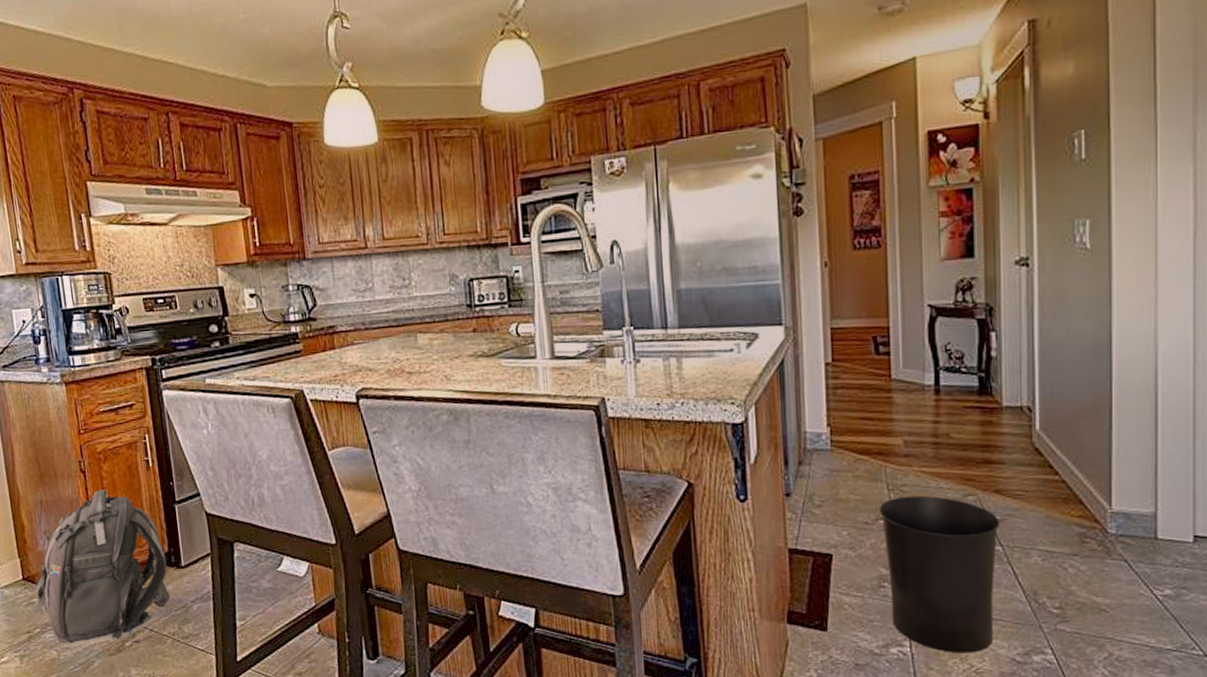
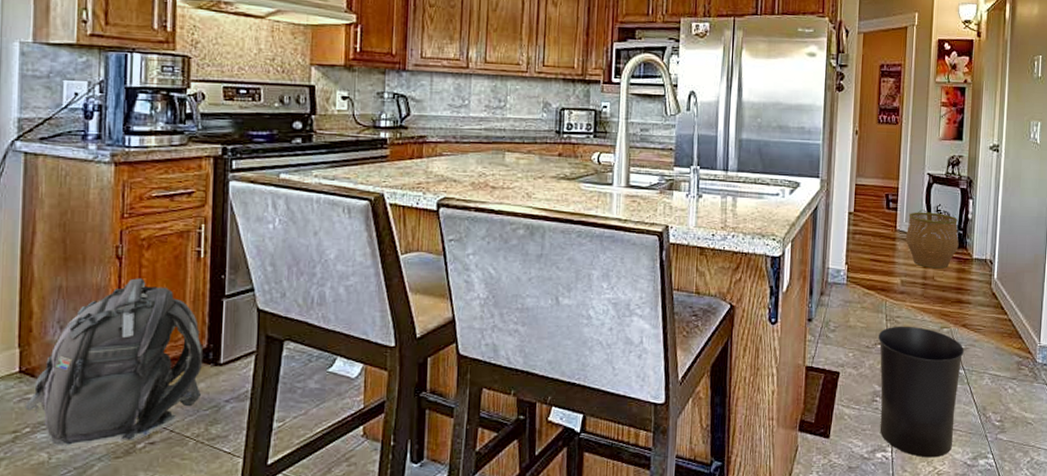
basket: none [904,351,981,423] -> present [905,209,959,269]

